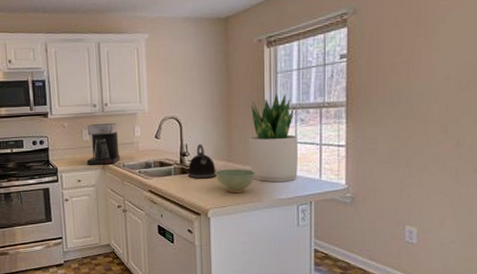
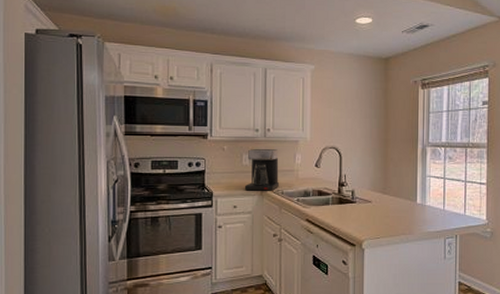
kettle: present [187,143,216,180] -> none [344,174,372,211]
bowl: present [215,169,255,194] -> none [371,201,408,225]
planter: present [249,94,298,183] -> none [403,132,446,216]

